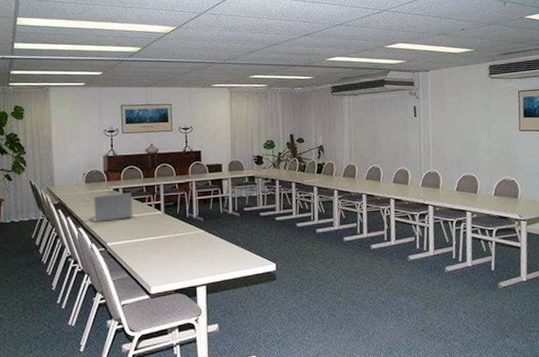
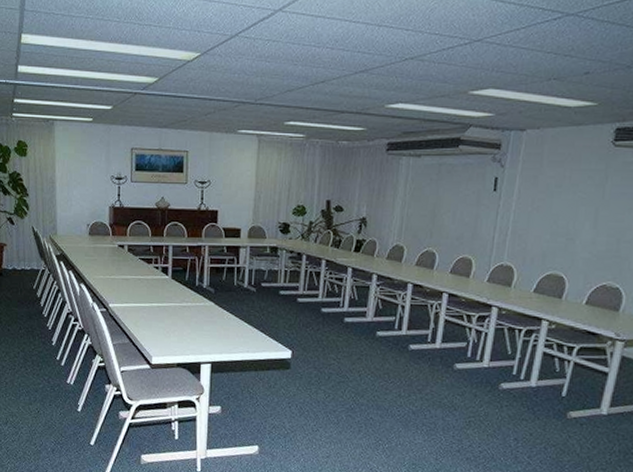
laptop: present [91,193,132,222] -> none [93,250,138,280]

